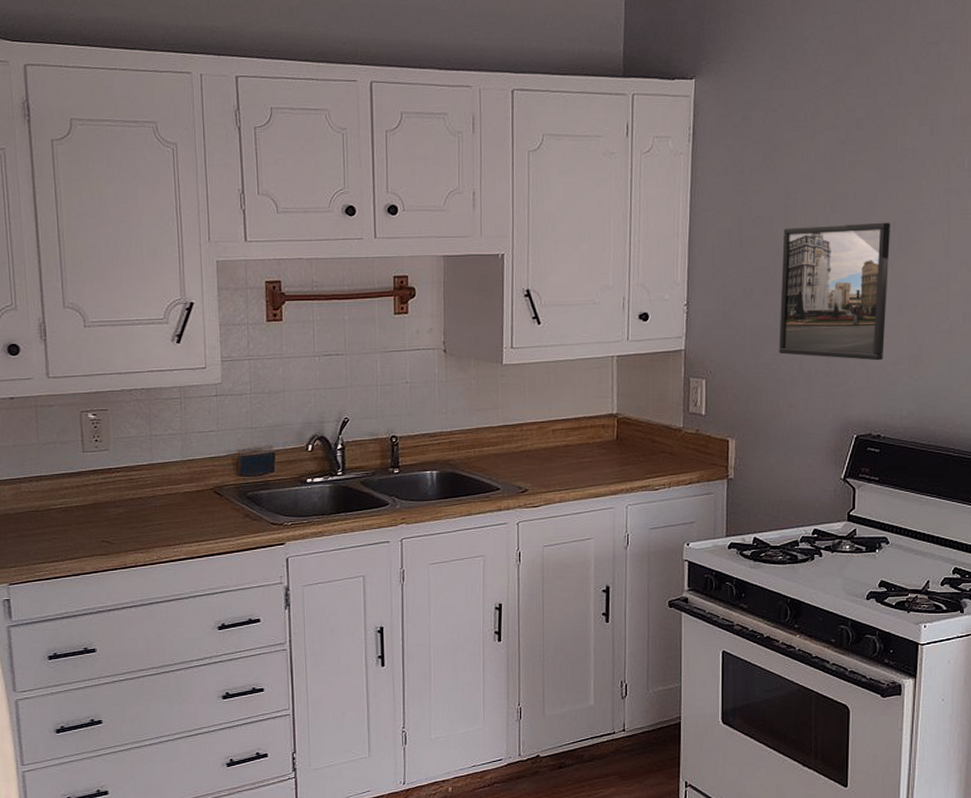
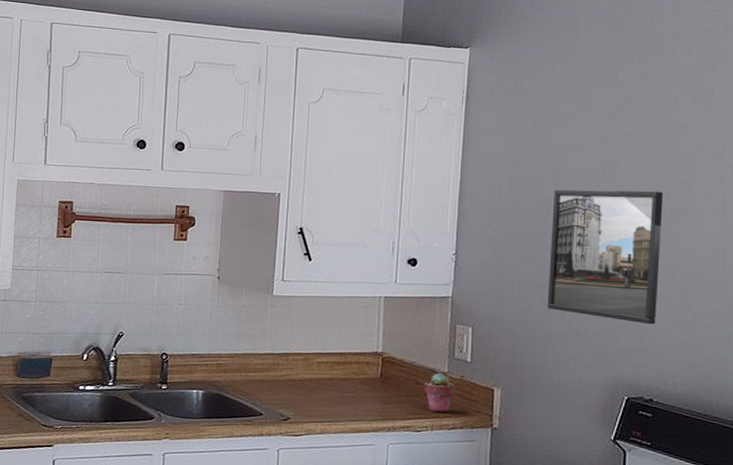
potted succulent: none [660,428,690,468] -> present [424,372,455,412]

